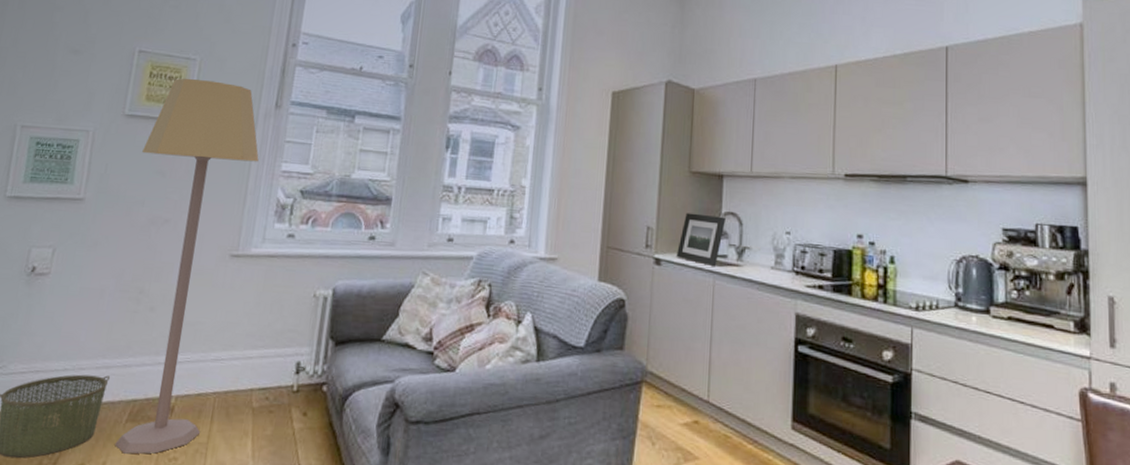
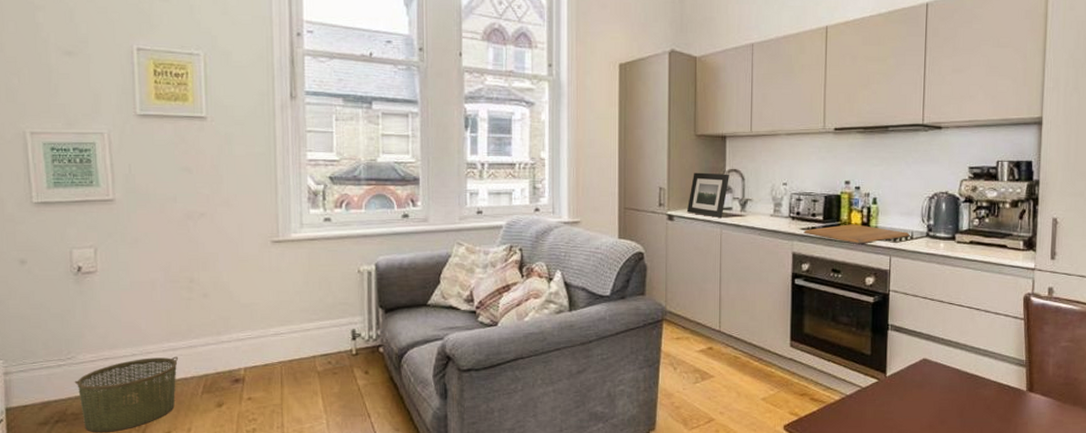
lamp: present [115,78,259,454] -> none [163,74,283,420]
chopping board: none [809,285,935,310] -> present [803,224,910,244]

